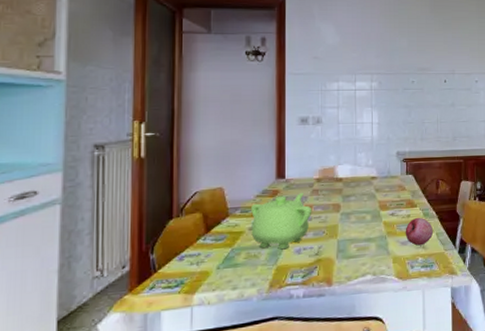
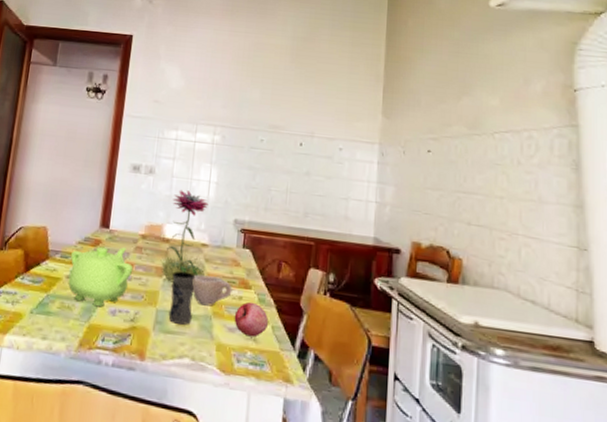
flower: none [336,133,377,214] -> present [160,190,208,281]
jar: none [348,203,369,249] -> present [168,271,196,325]
cup: none [367,202,401,229] -> present [192,274,232,306]

